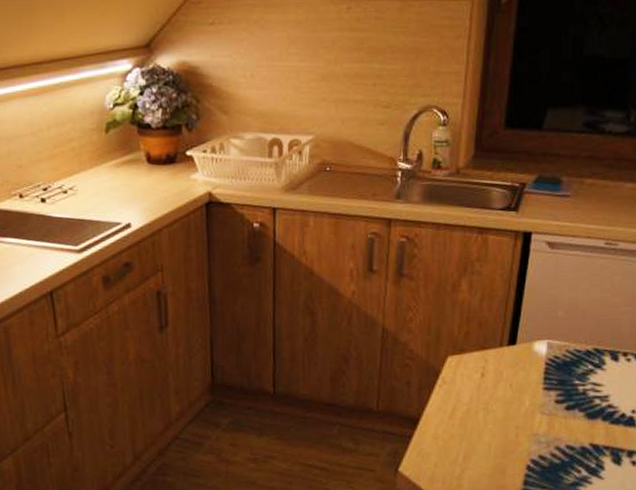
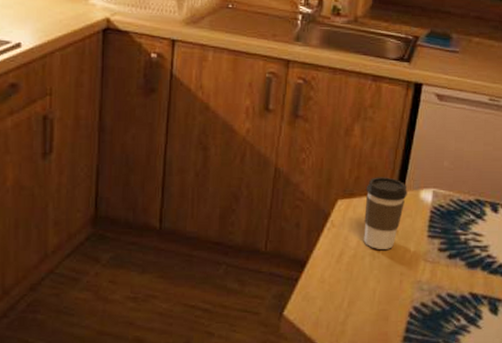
coffee cup: none [476,331,520,404] -> present [363,177,407,249]

